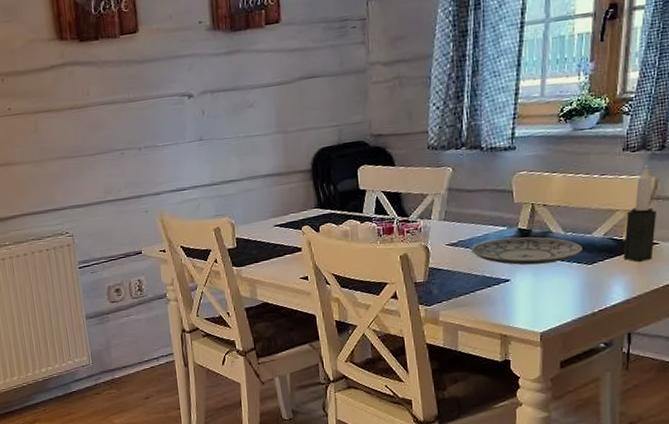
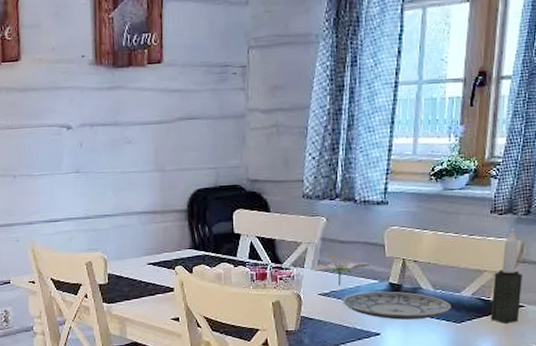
flower: none [439,203,501,235] -> present [312,254,372,285]

